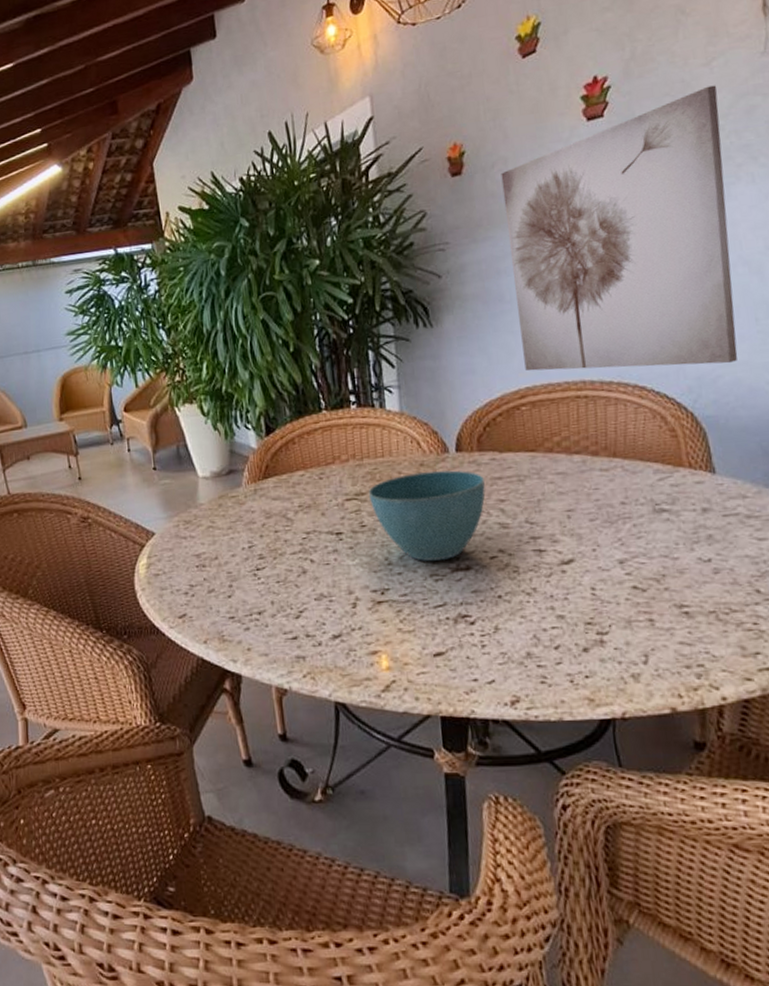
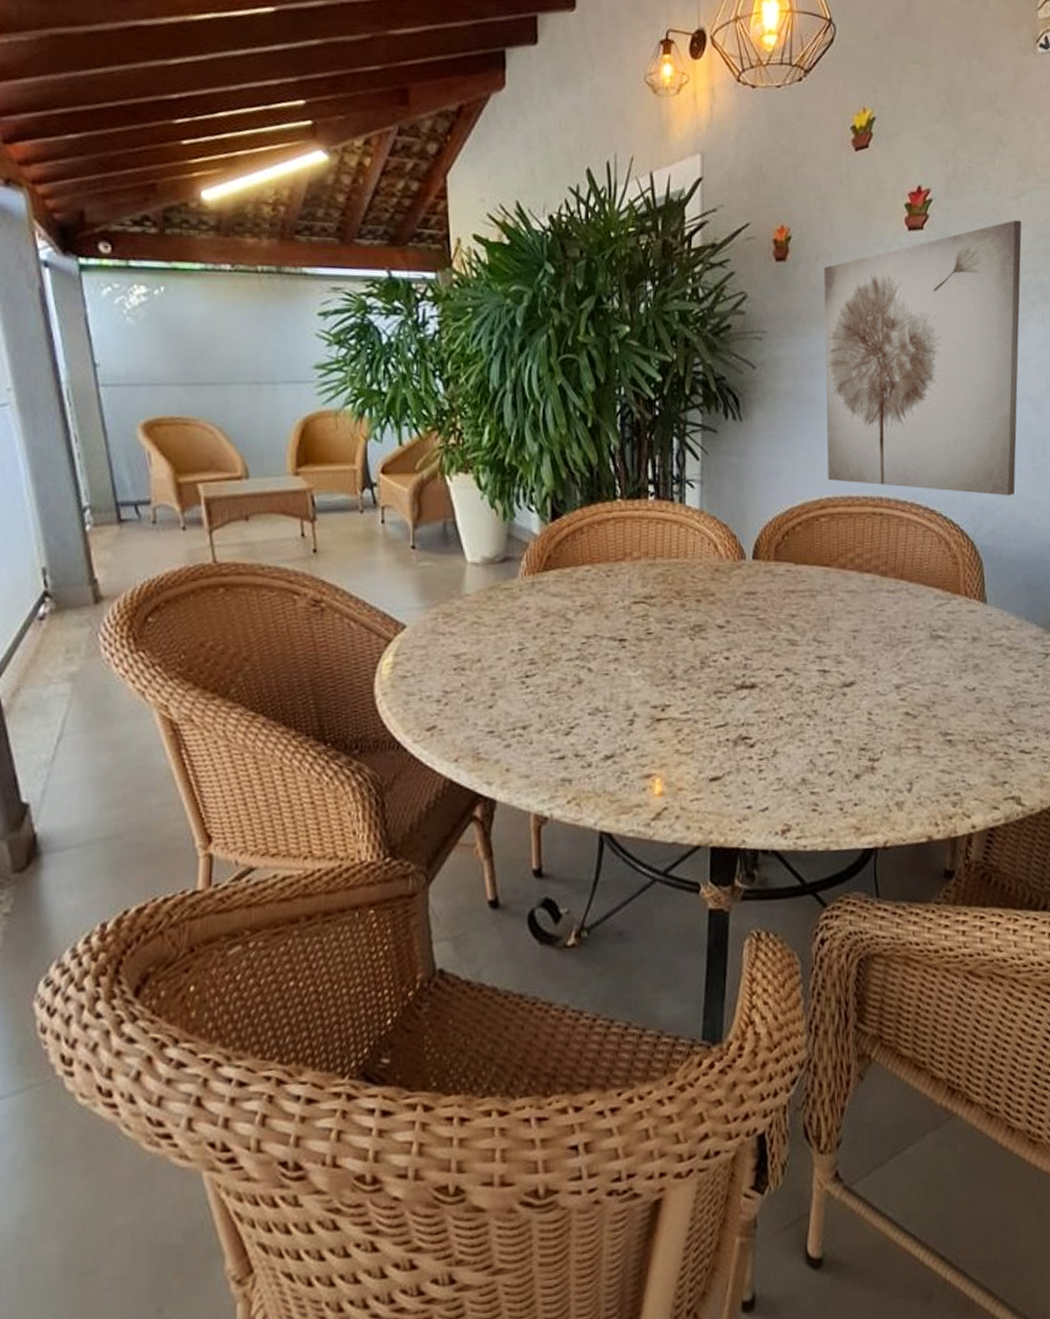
plant pot: present [368,470,486,561] -> none [658,579,778,676]

